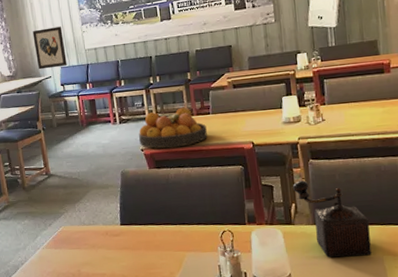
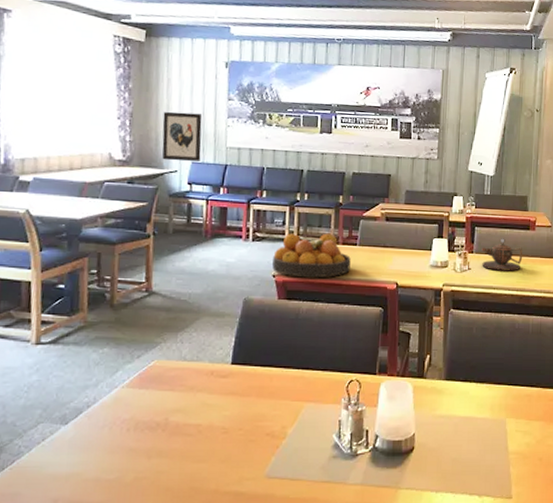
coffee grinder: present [292,180,372,258] -> none [429,330,497,418]
teapot: none [334,85,380,118] -> present [481,238,523,271]

